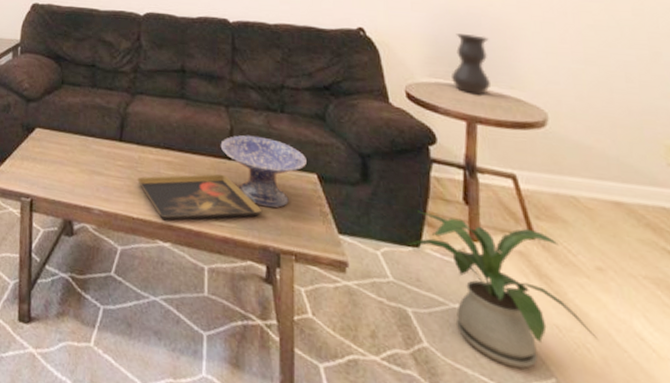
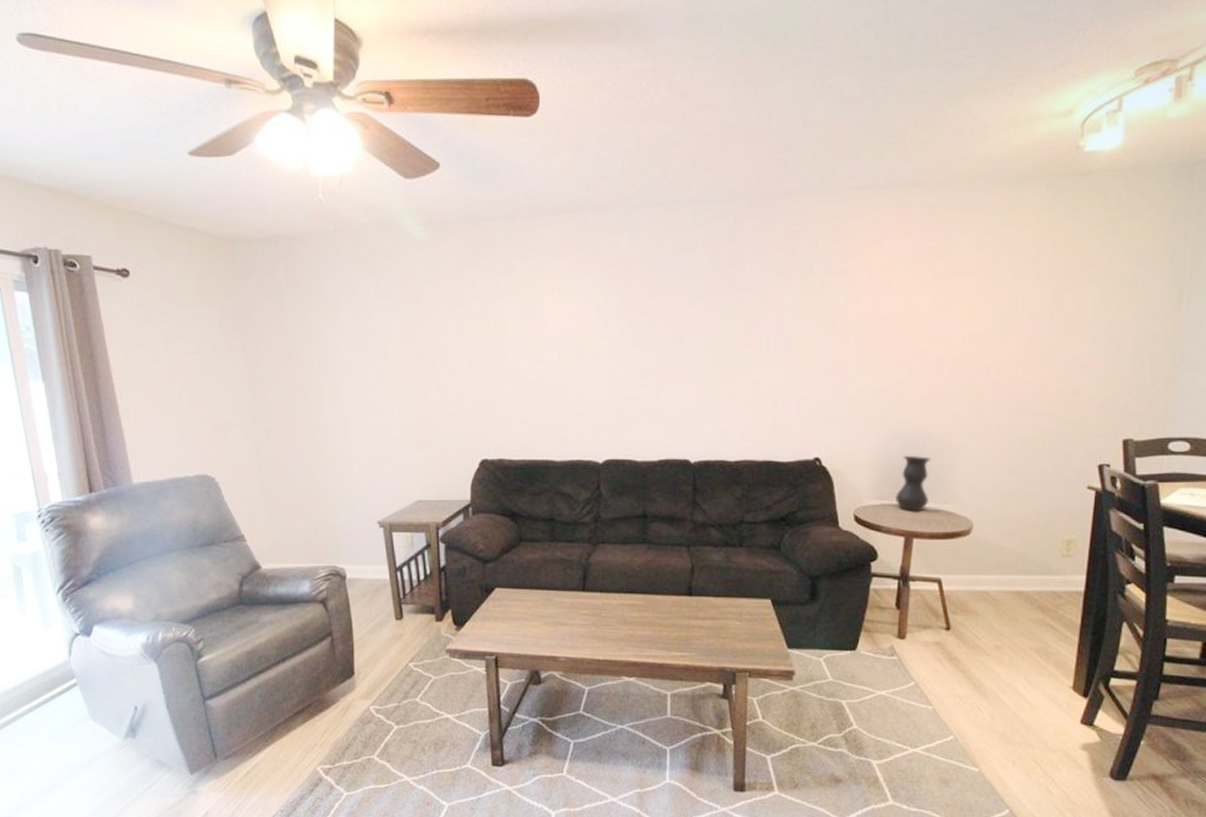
decorative tray: present [138,173,261,222] -> none [602,610,719,659]
decorative bowl: present [220,135,308,208] -> none [682,571,763,634]
house plant: present [405,210,597,369] -> none [844,619,988,733]

